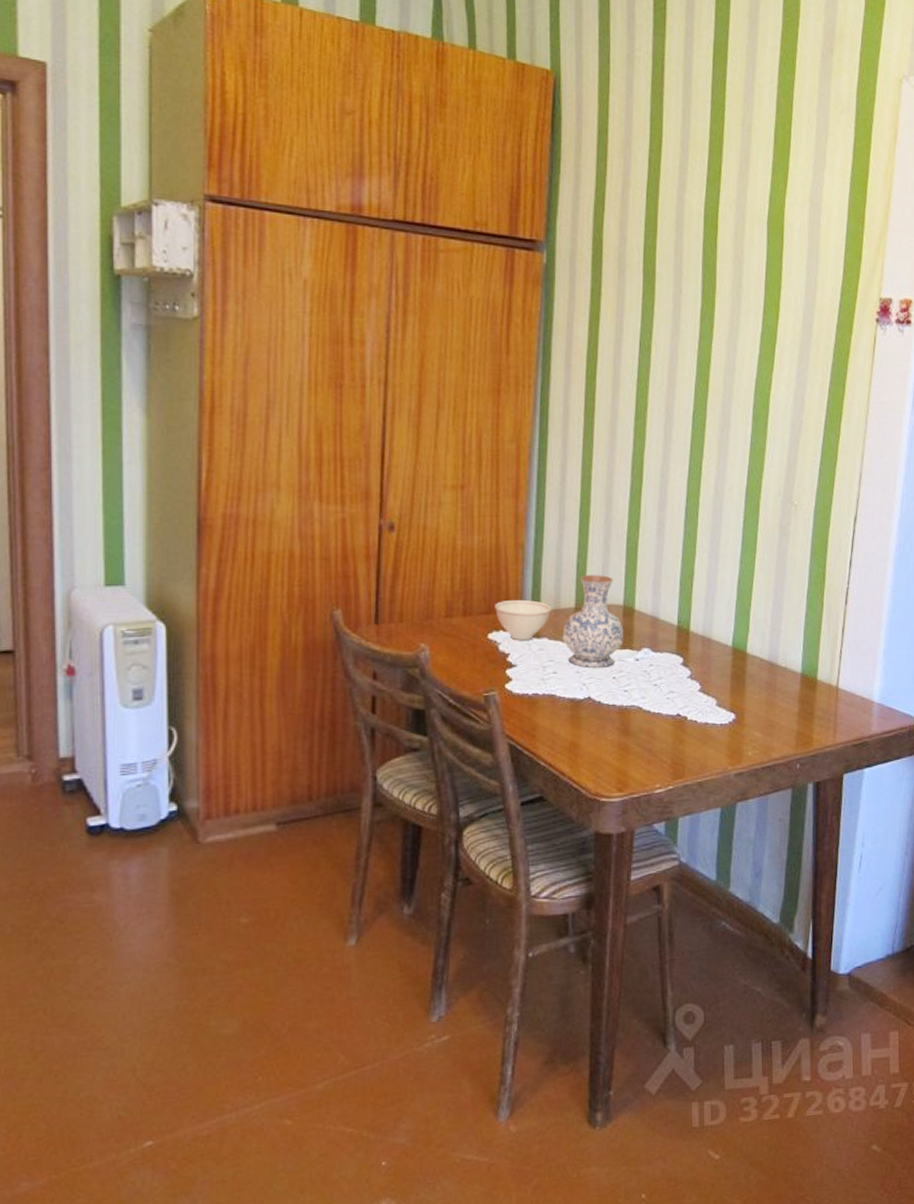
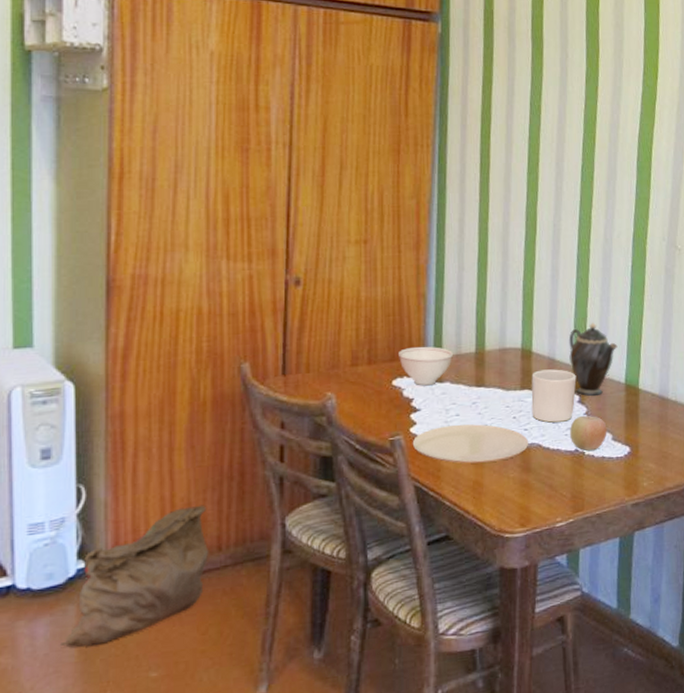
bag: none [152,753,300,889] -> present [59,505,209,647]
plate: none [507,682,629,724] -> present [412,424,529,464]
vase: present [562,575,624,669] -> none [464,320,523,410]
mug: none [632,629,681,686] -> present [531,369,577,424]
fruit: none [671,674,712,716] -> present [569,411,607,451]
teapot: none [673,580,726,660] -> present [568,322,618,397]

